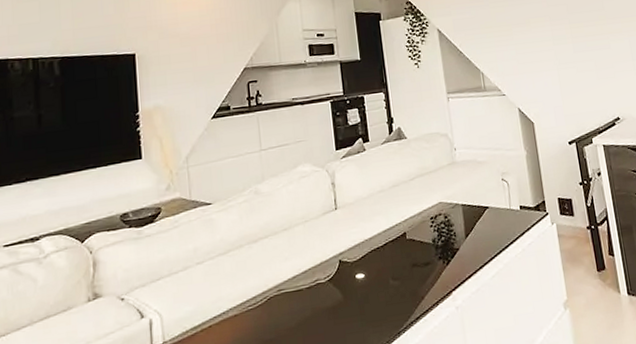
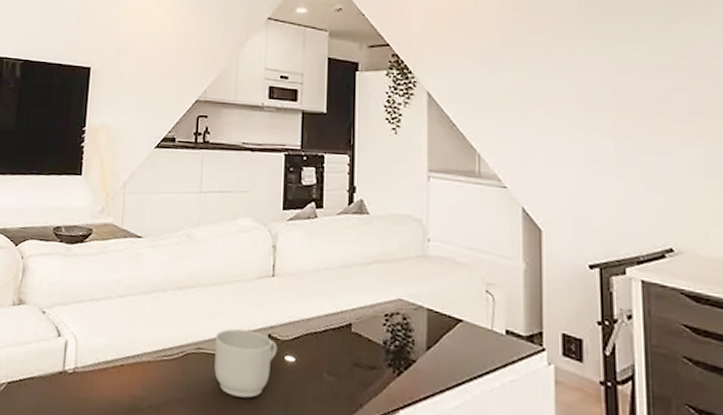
mug: none [293,261,349,323] -> present [214,328,277,398]

